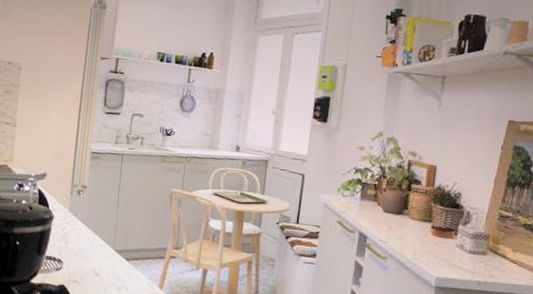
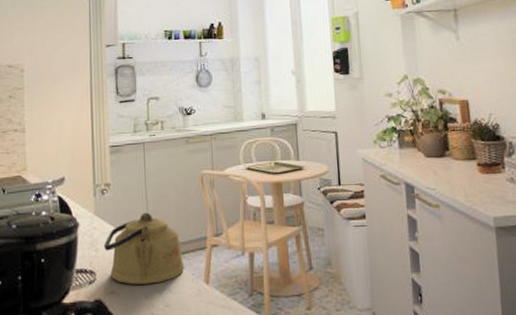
kettle: none [73,217,143,281] -> present [103,212,185,285]

